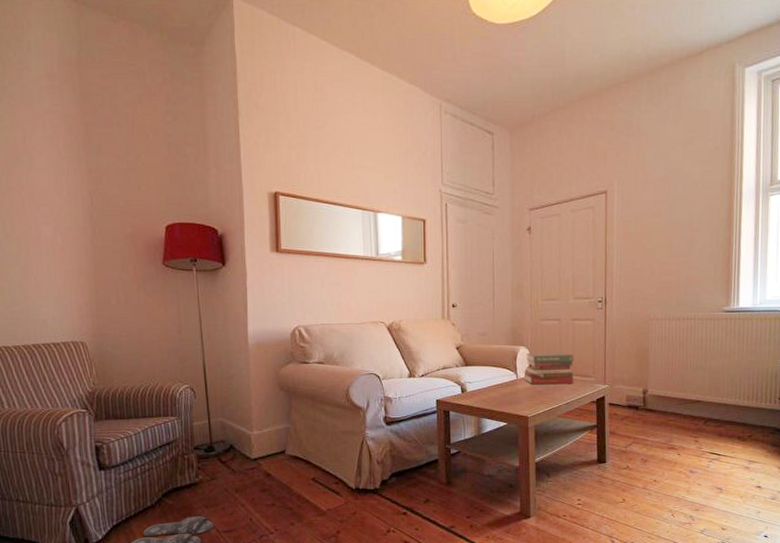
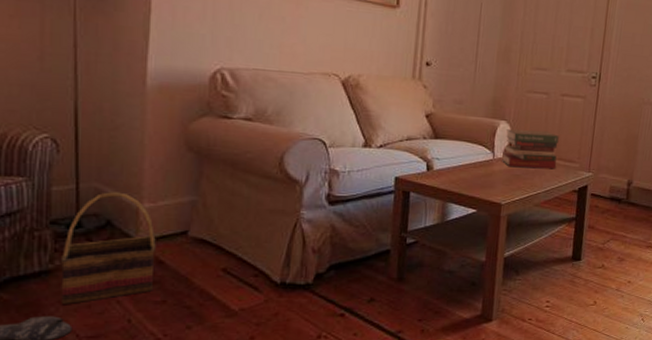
woven basket: none [202,424,265,507] -> present [60,192,156,304]

